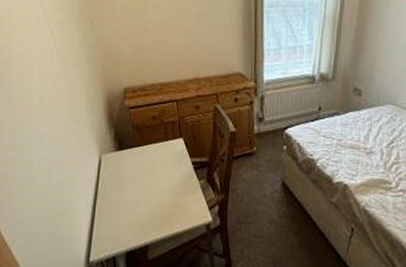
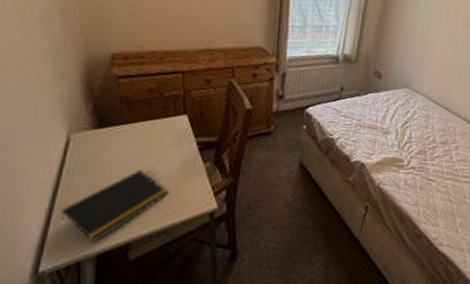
notepad: none [100,185,173,242] -> present [61,170,169,242]

